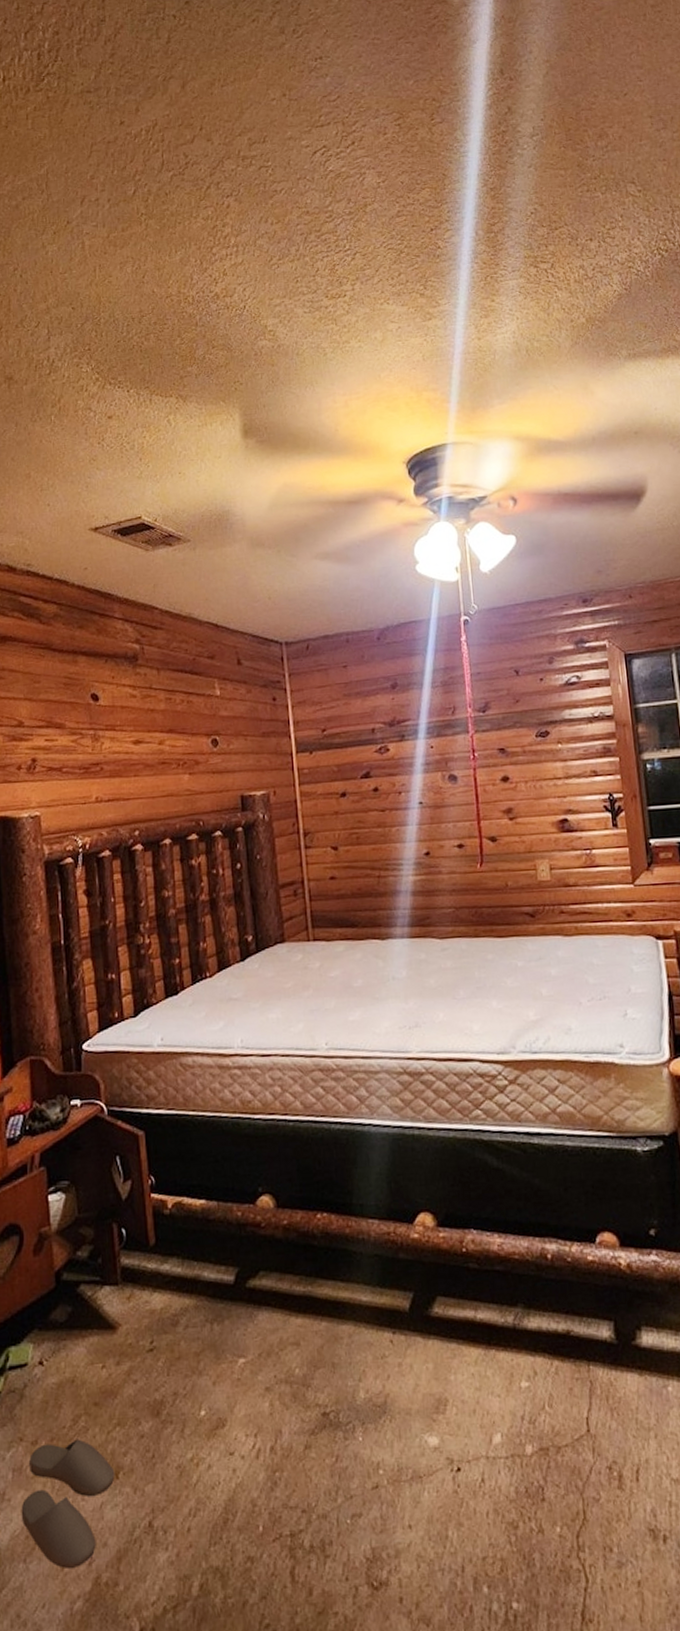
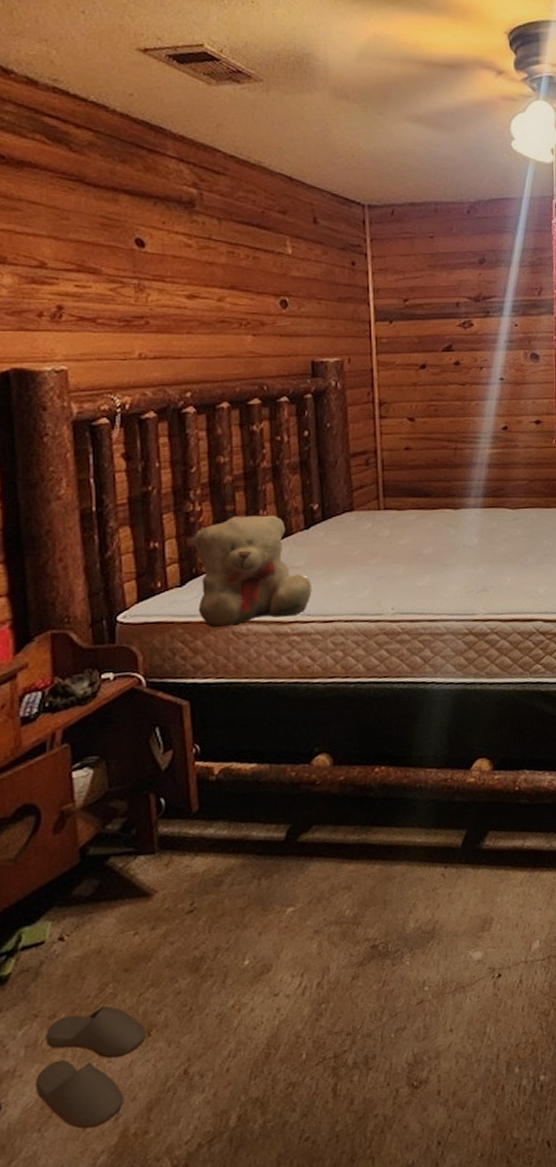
teddy bear: none [144,947,250,1059] -> present [193,515,312,629]

